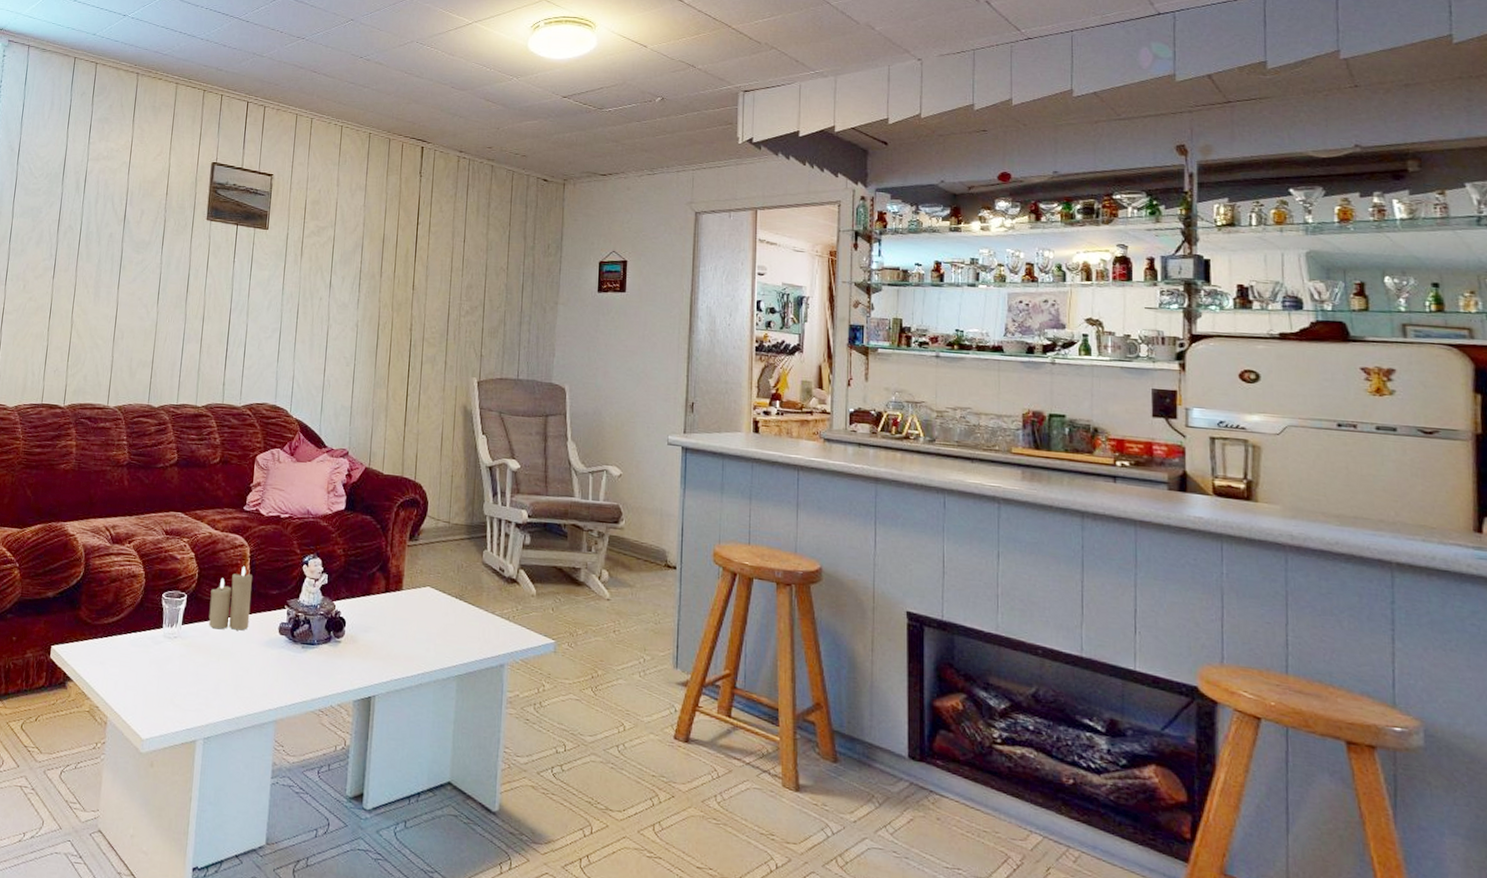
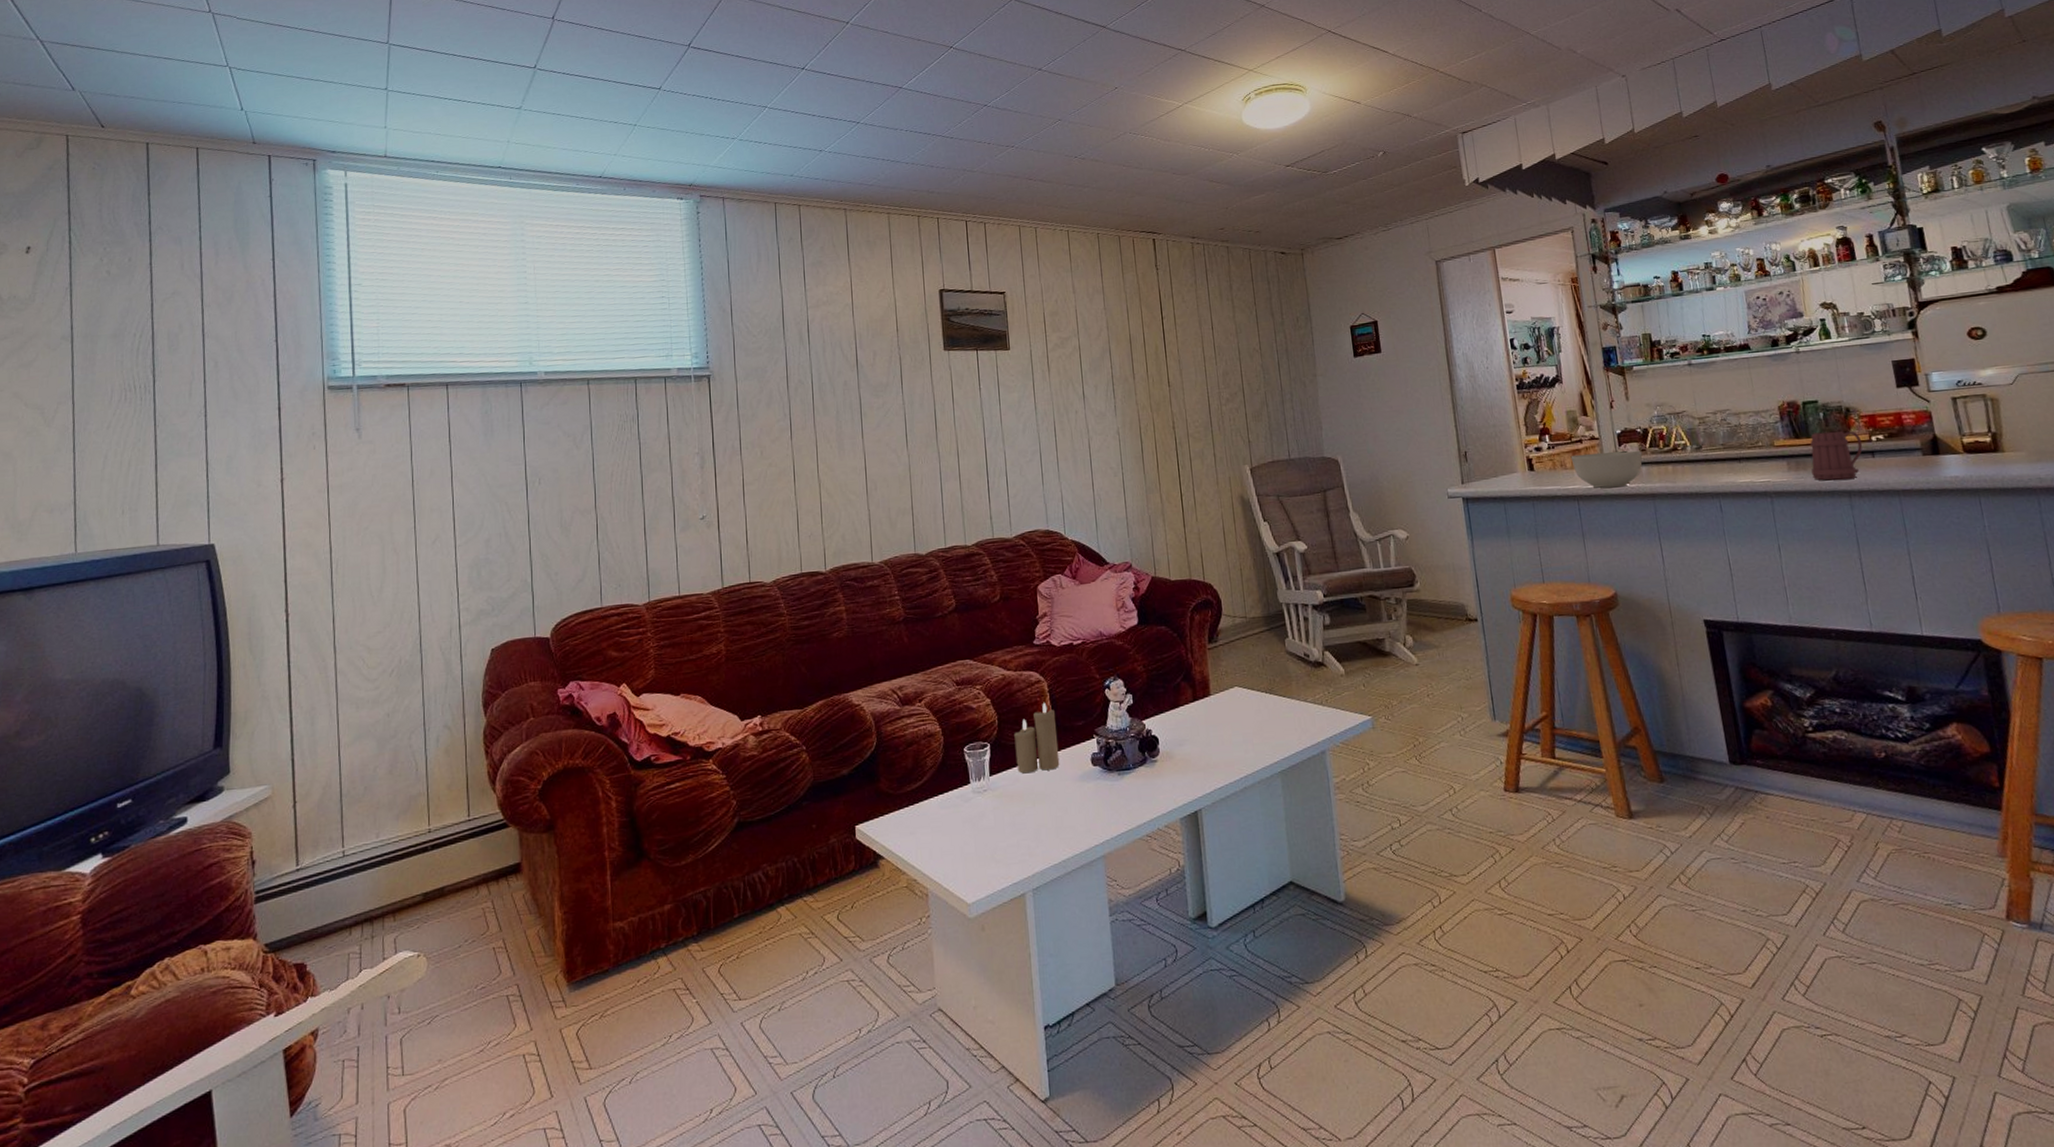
bowl: none [798,425,872,466] -> present [1570,451,1643,488]
beer mug: none [1046,447,1106,500] -> present [1810,431,1863,481]

